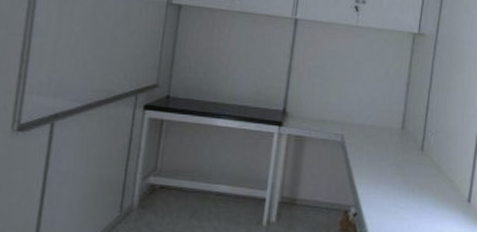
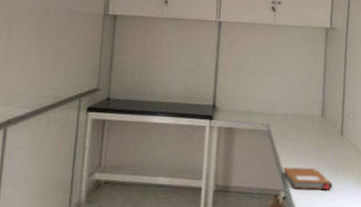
notebook: none [354,182,408,209] -> present [282,167,333,190]

